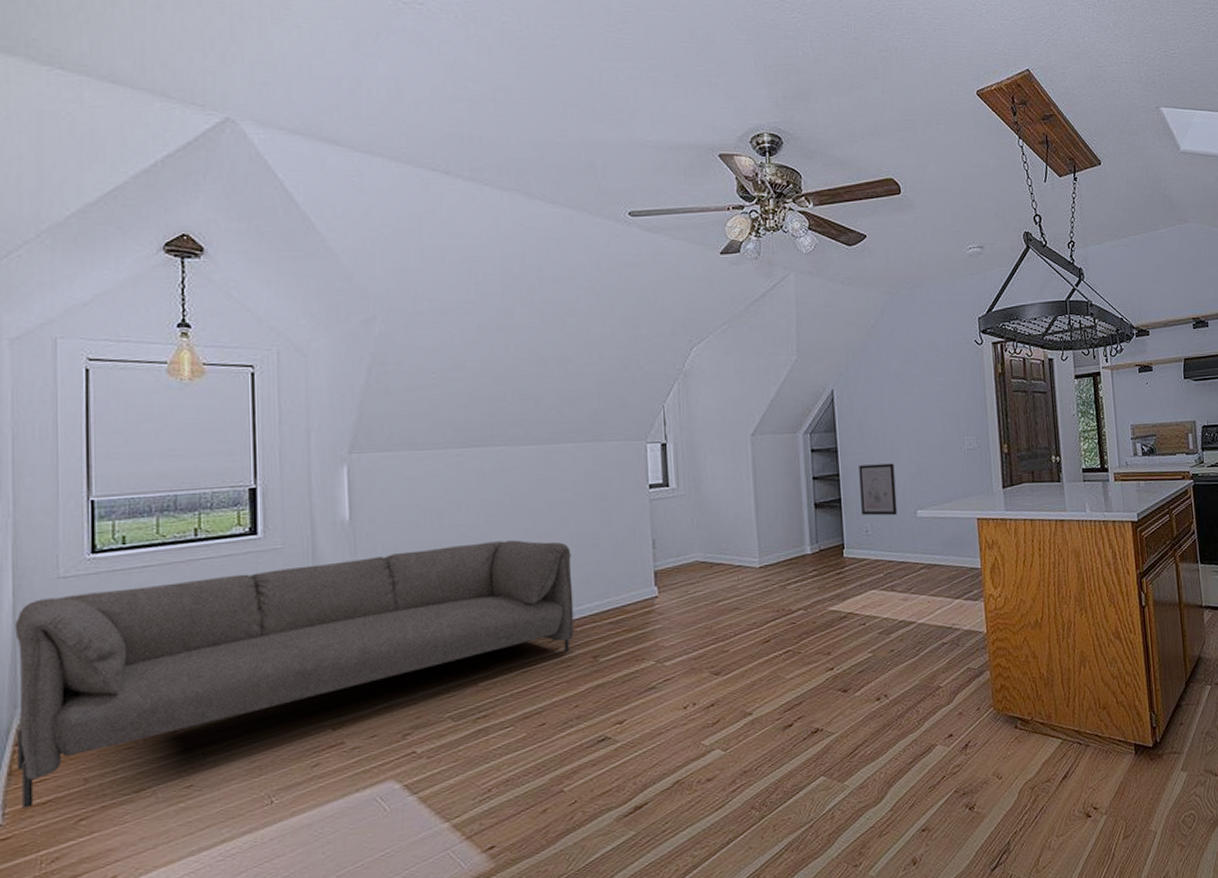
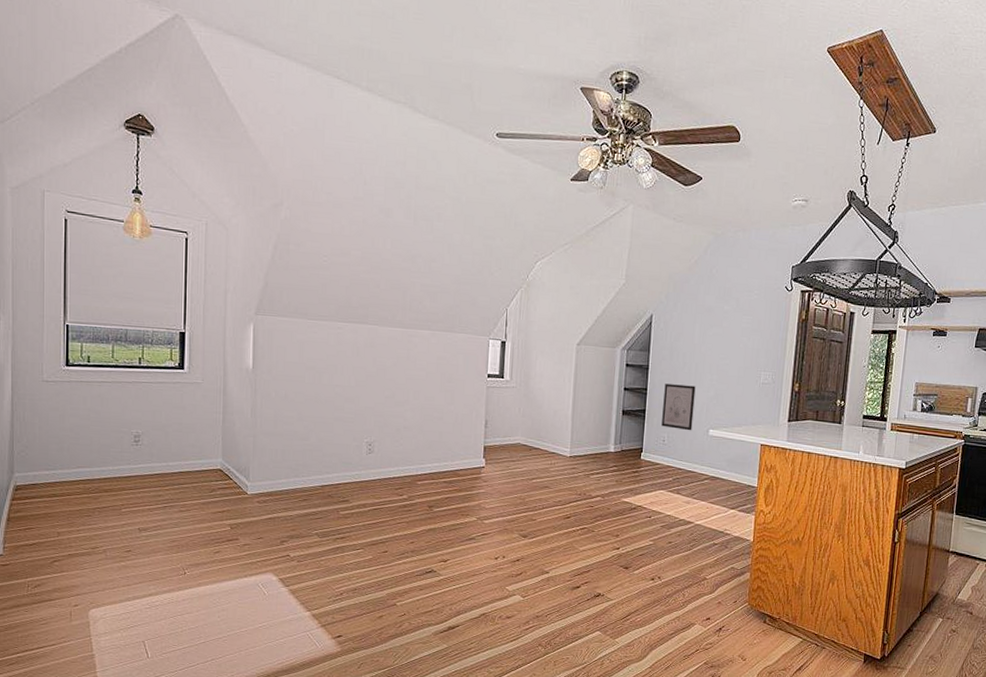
sofa: present [14,540,575,809] -> none [12,395,420,546]

